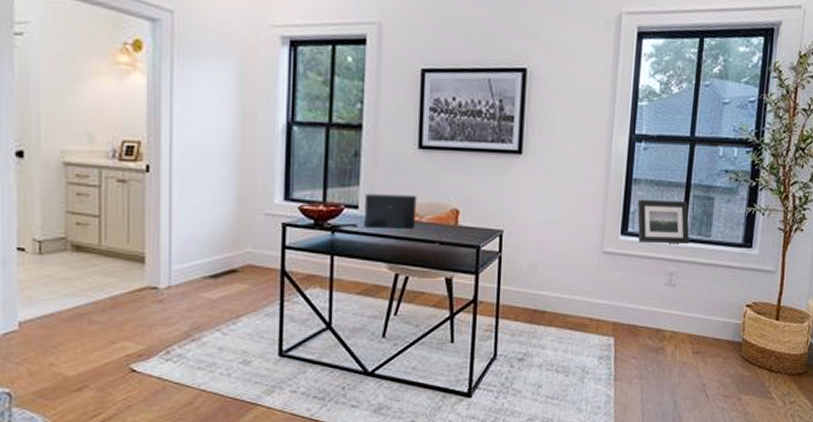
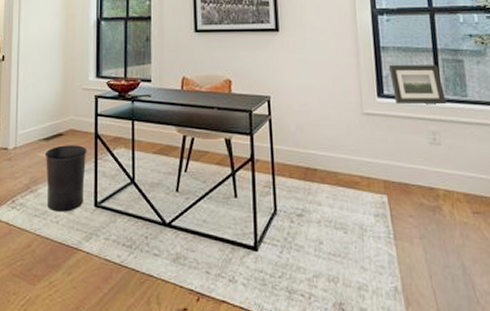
waste bin: none [211,284,270,363] -> present [44,145,87,212]
laptop: present [365,193,417,229] -> none [156,69,197,97]

